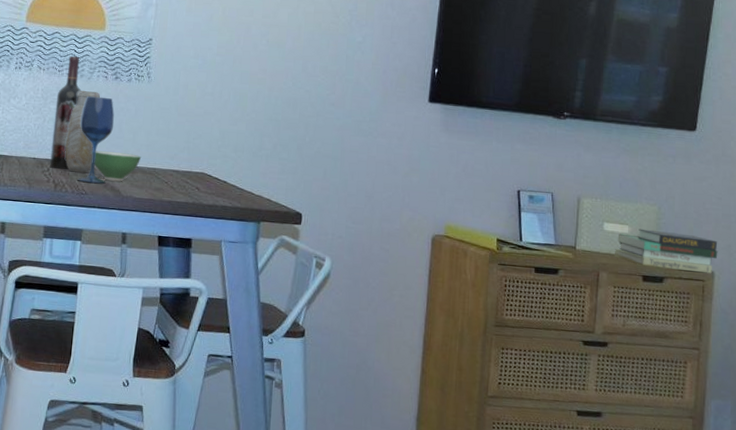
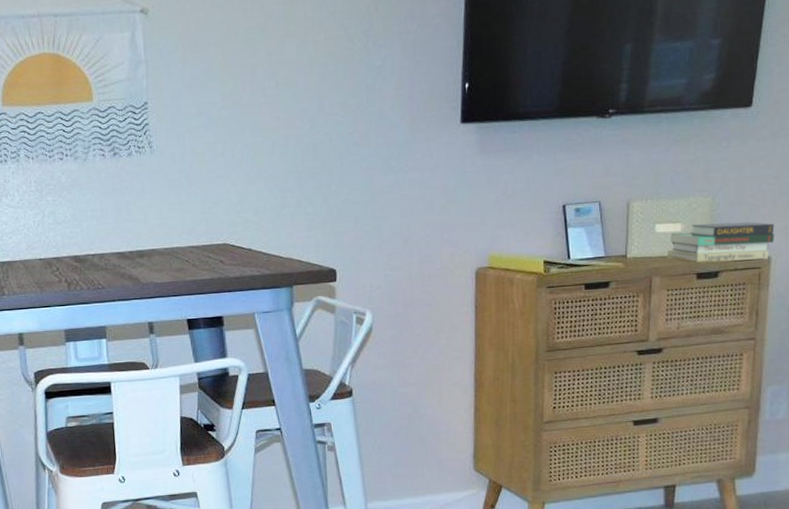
wine bottle: present [50,56,81,169] -> none [52,137,80,266]
vase: present [65,90,101,173] -> none [70,174,104,267]
wineglass: present [76,95,115,184] -> none [82,178,122,276]
bowl: present [91,150,142,182] -> none [100,236,156,270]

